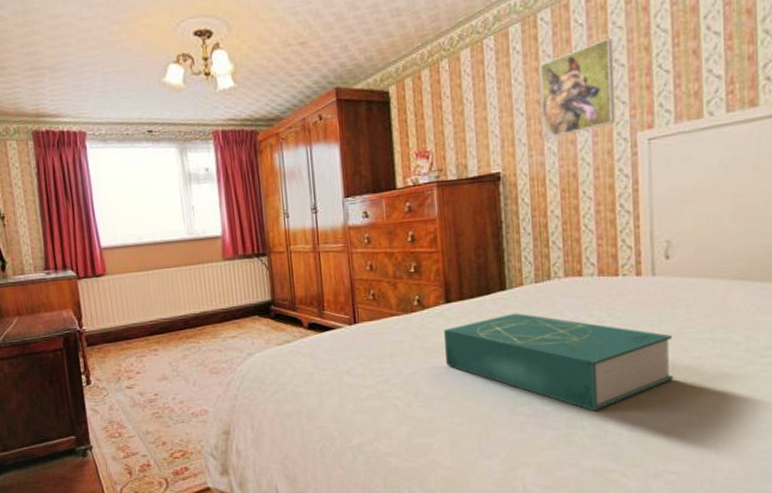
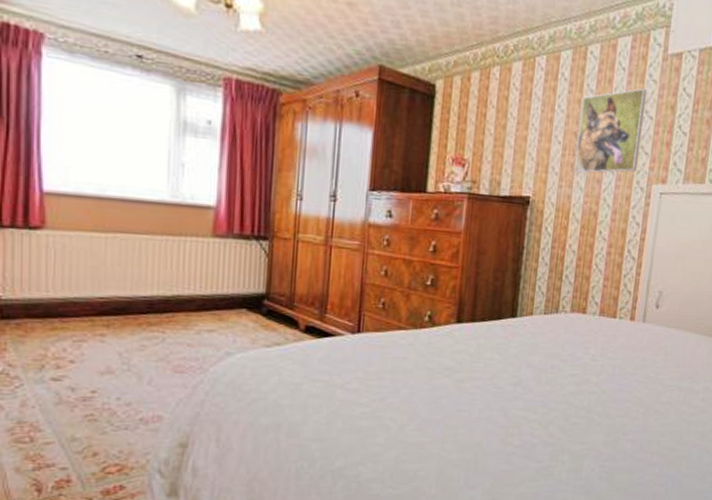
book: present [444,313,673,411] -> none [447,342,650,446]

